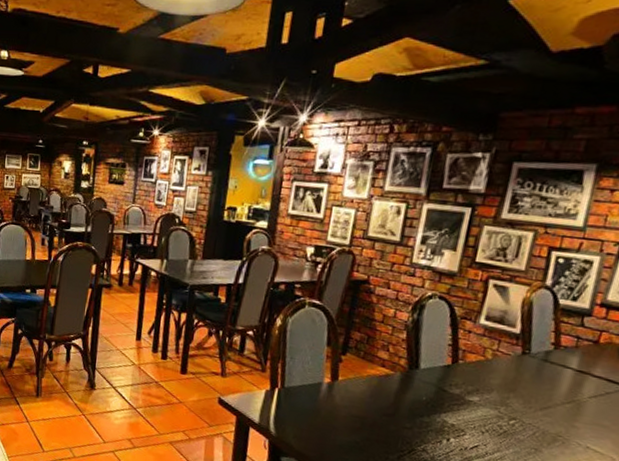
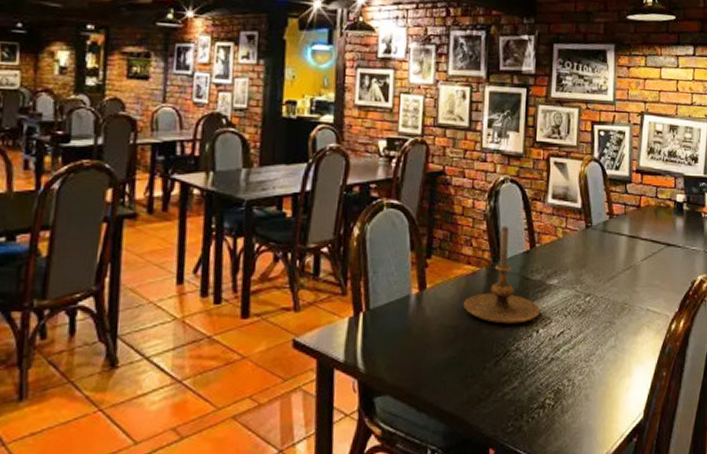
candle holder: none [372,338,456,429] -> present [463,226,541,324]

